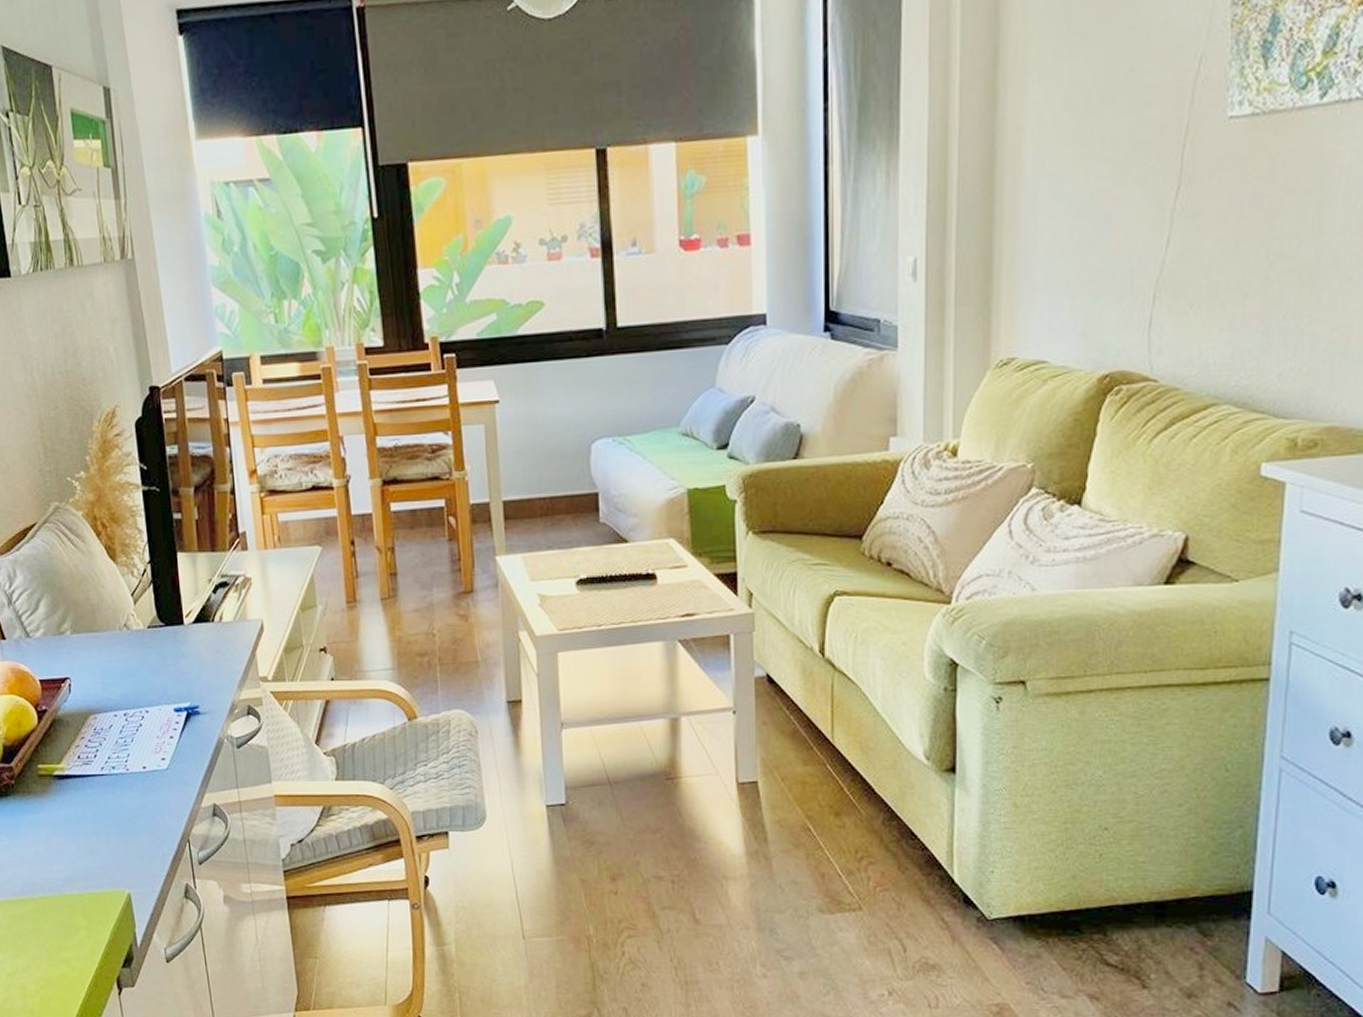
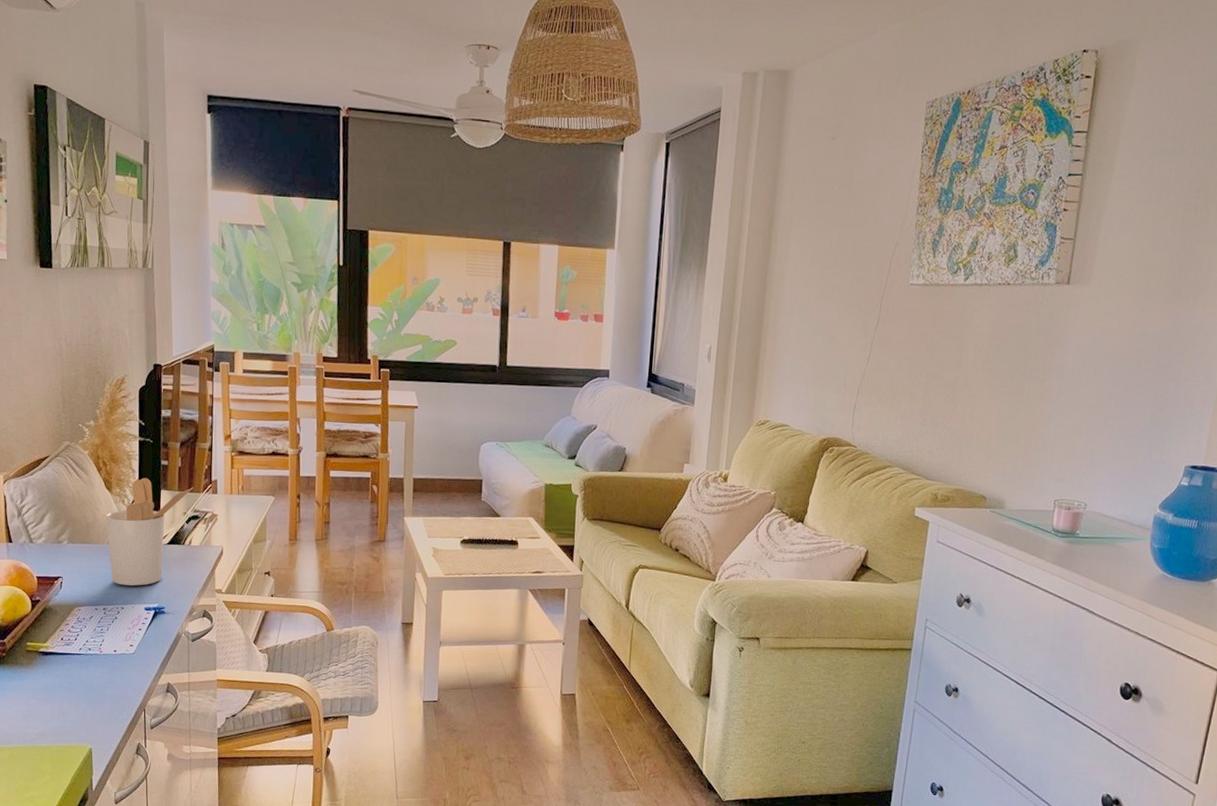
utensil holder: none [112,539,217,682] -> present [105,478,194,586]

